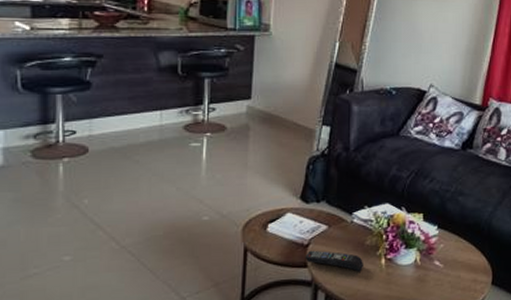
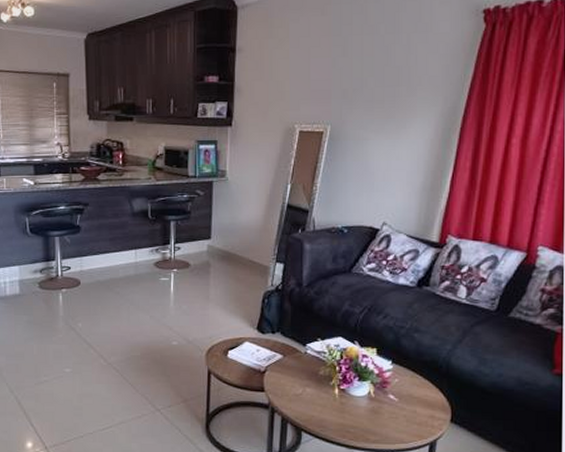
remote control: present [305,250,364,272] -> none [262,376,318,400]

